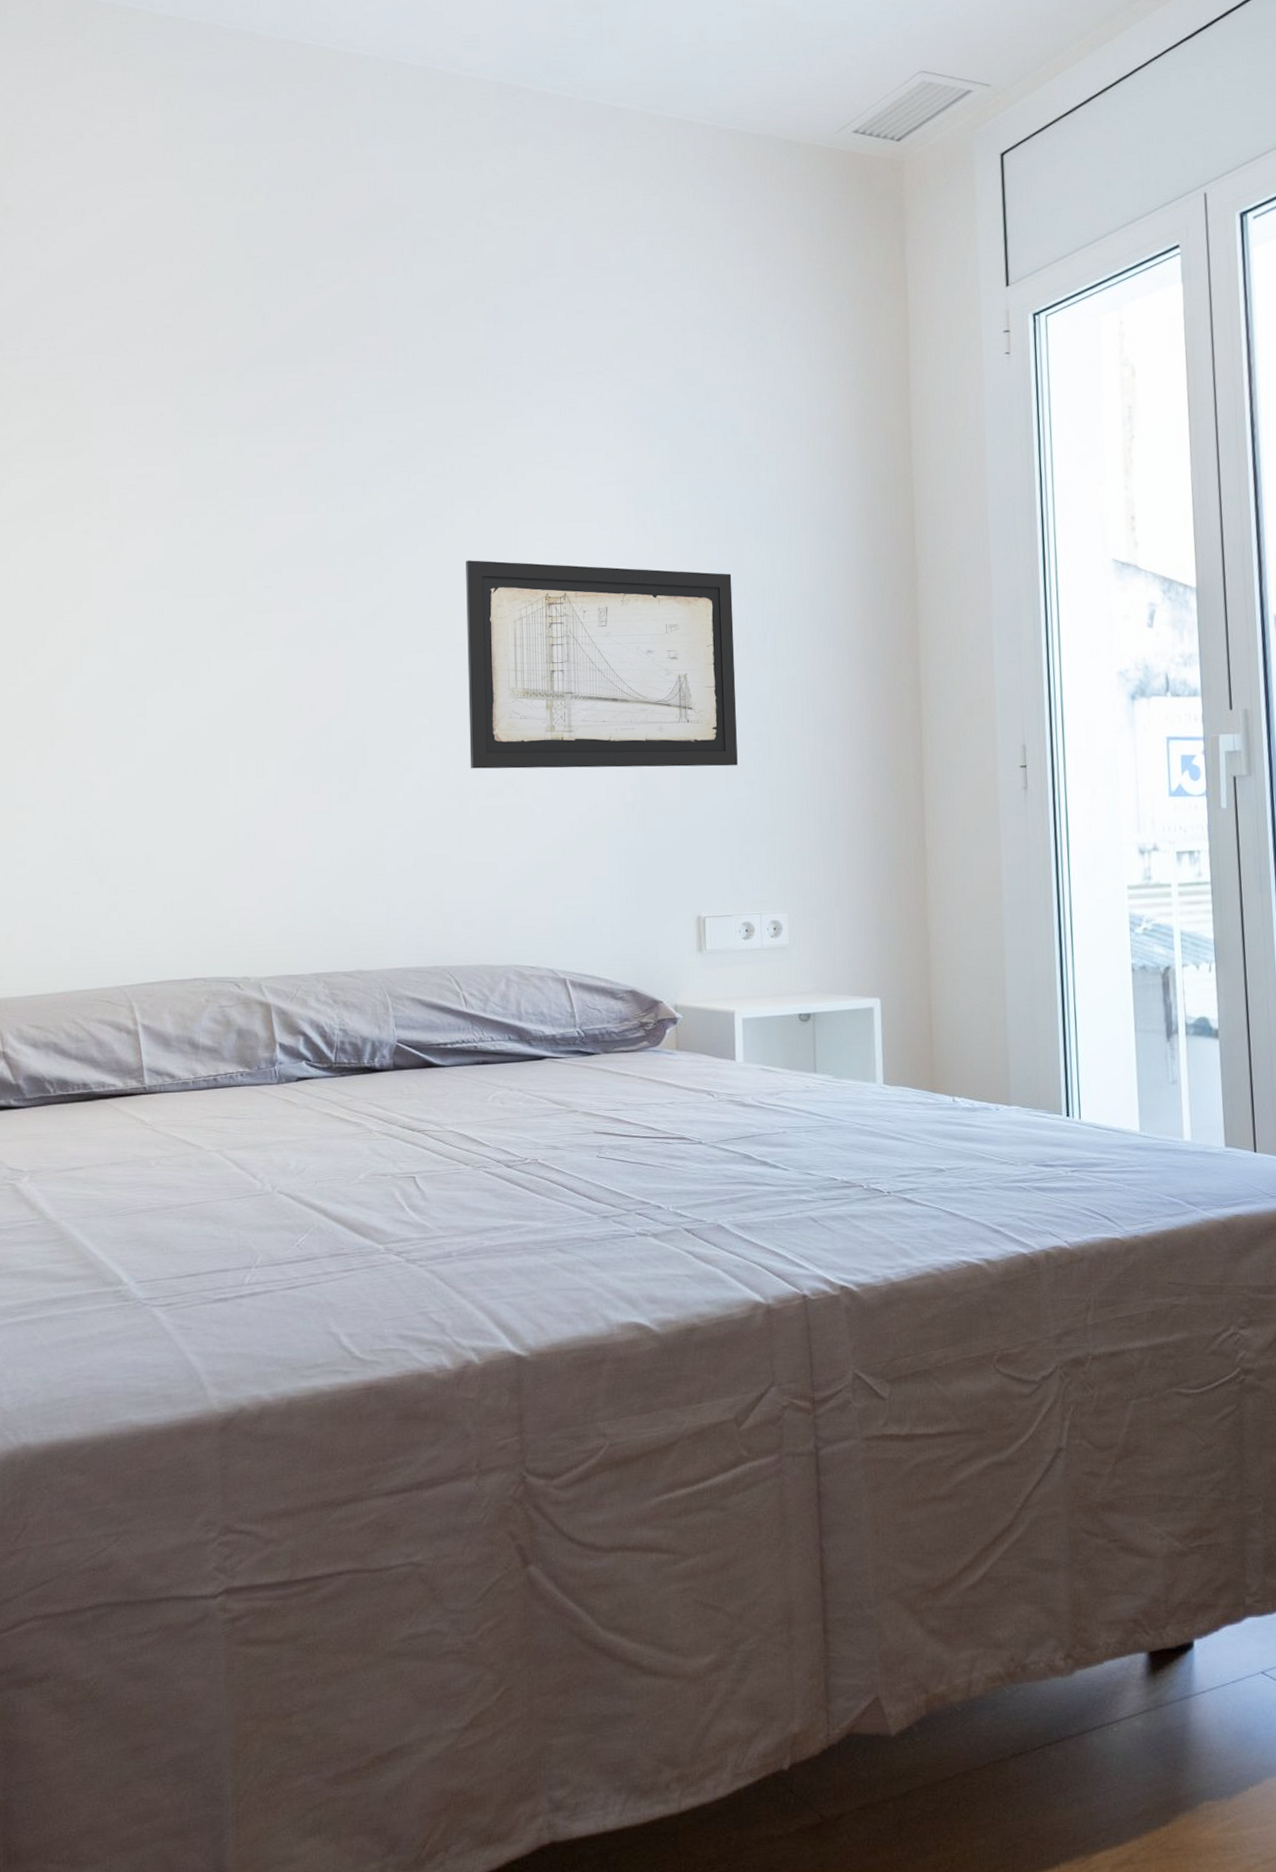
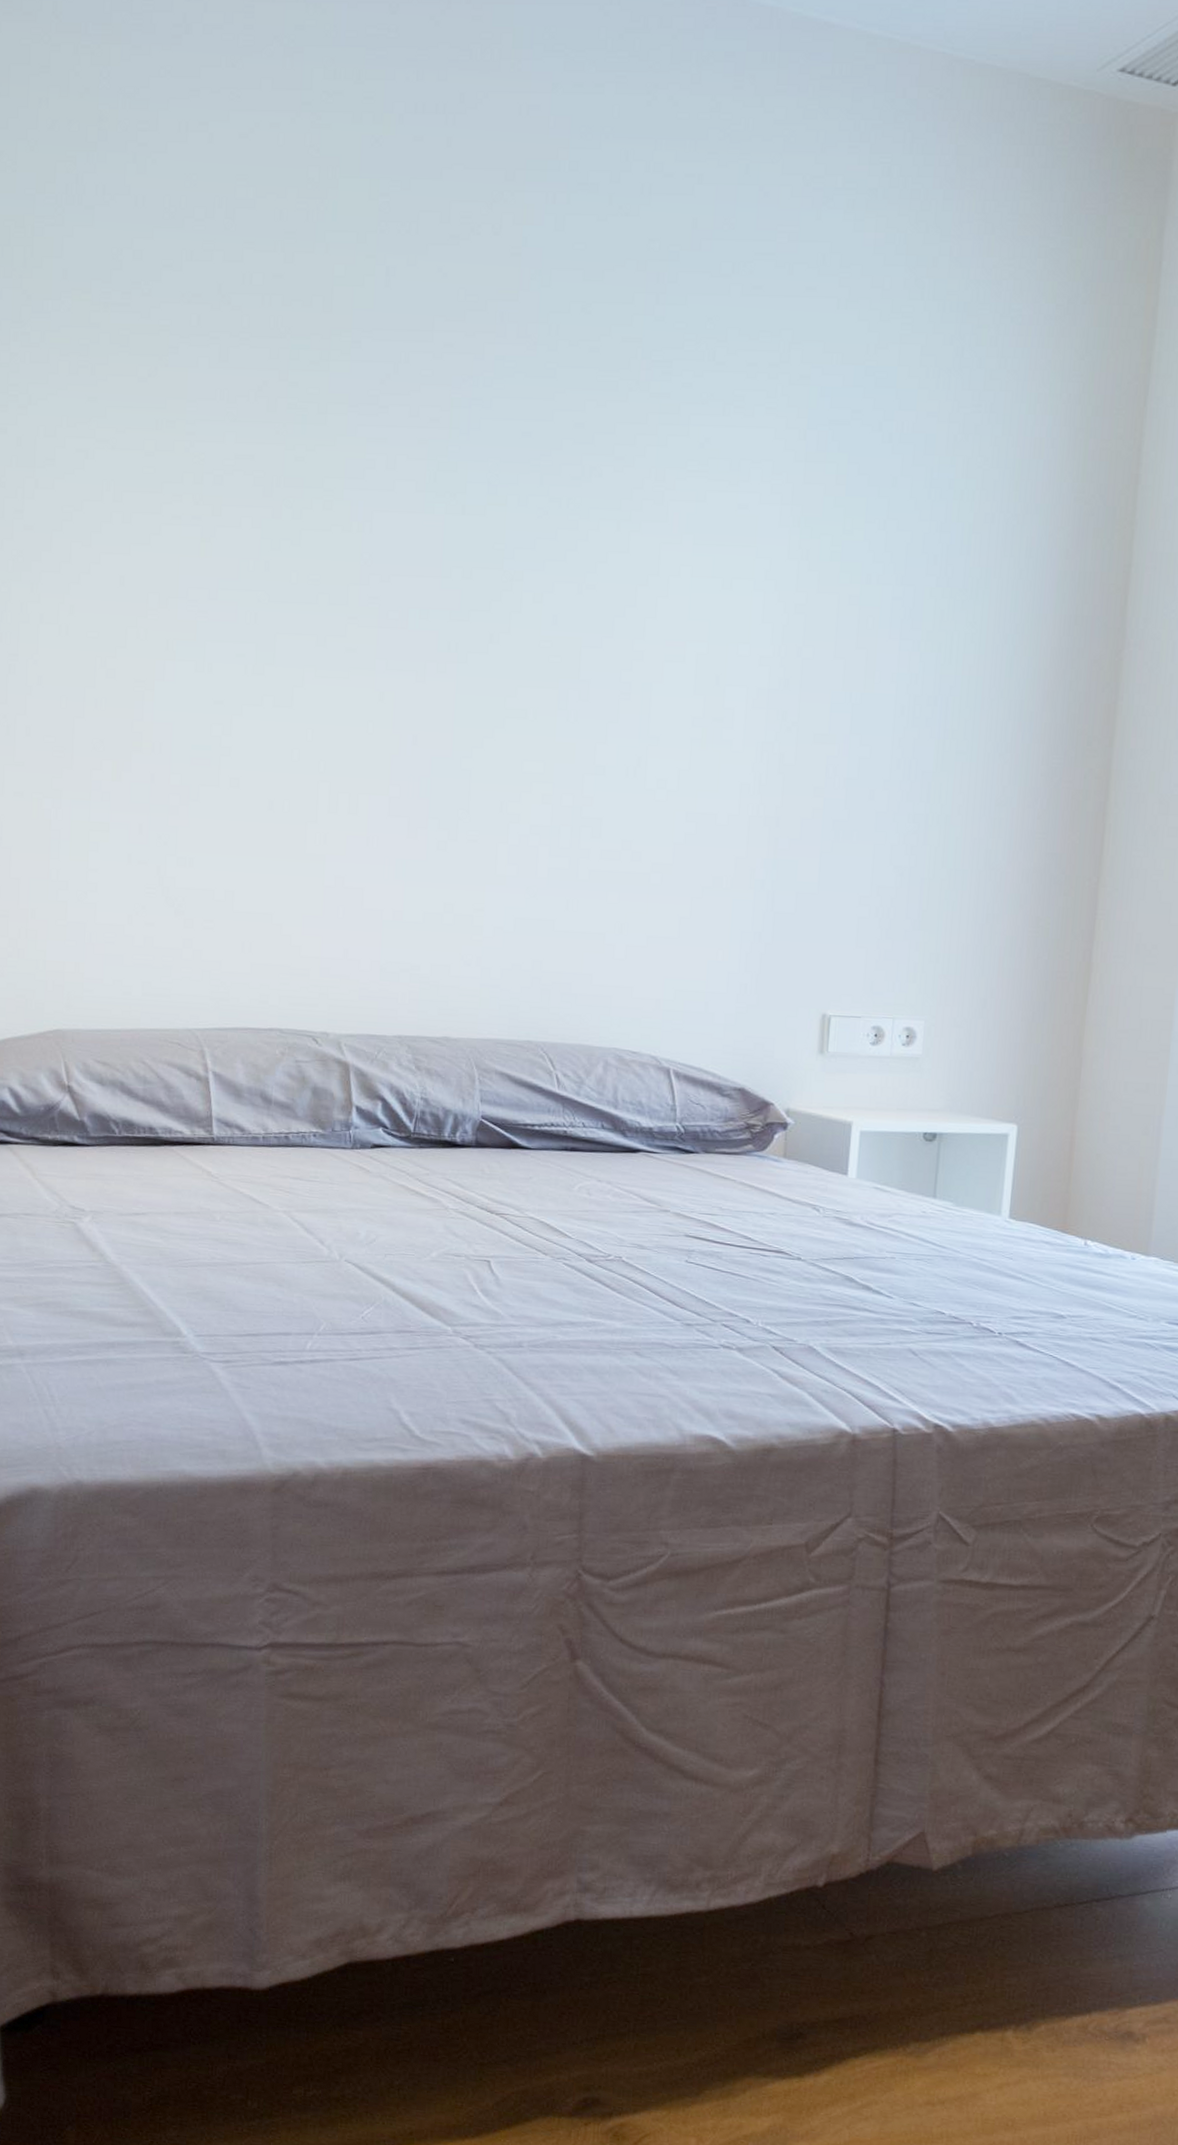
wall art: present [466,560,738,769] -> none [584,583,905,849]

